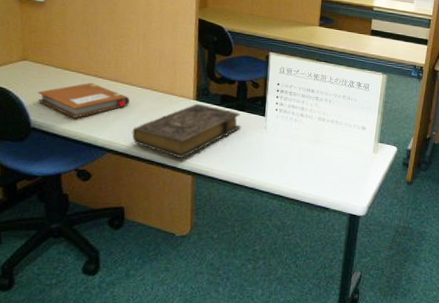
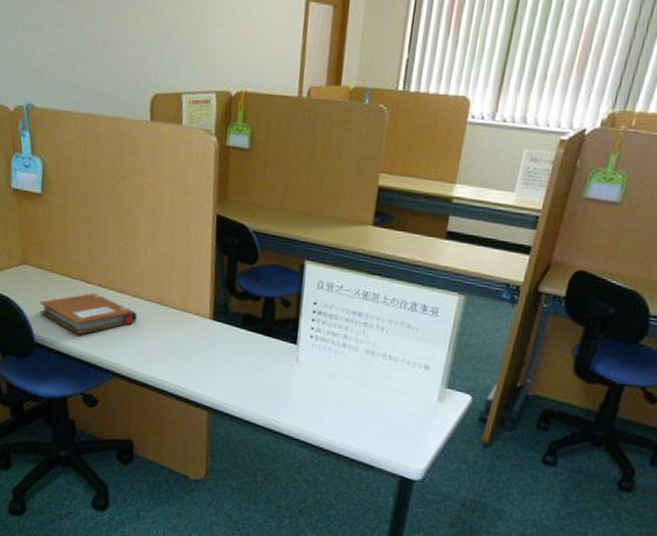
book: present [132,103,242,158] -> none [140,323,267,390]

